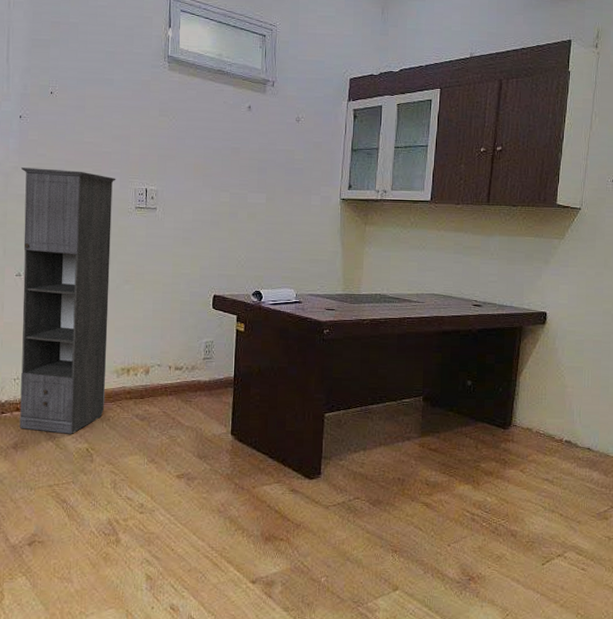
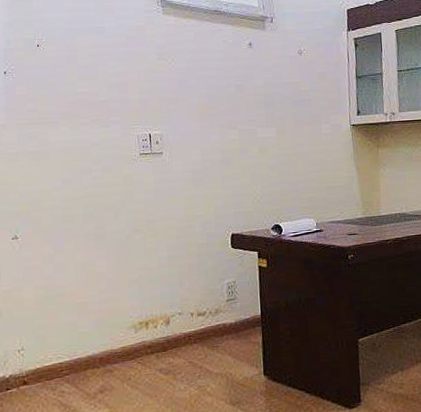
storage cabinet: present [20,167,116,434] -> none [10,122,123,404]

